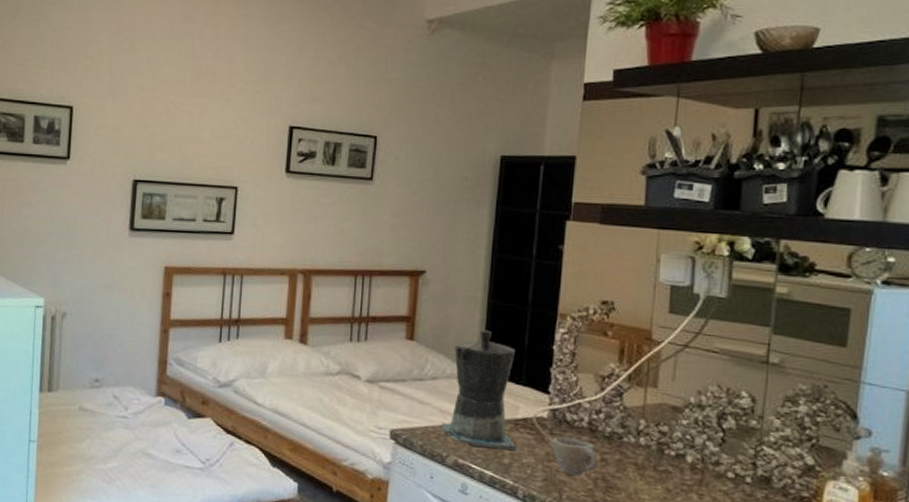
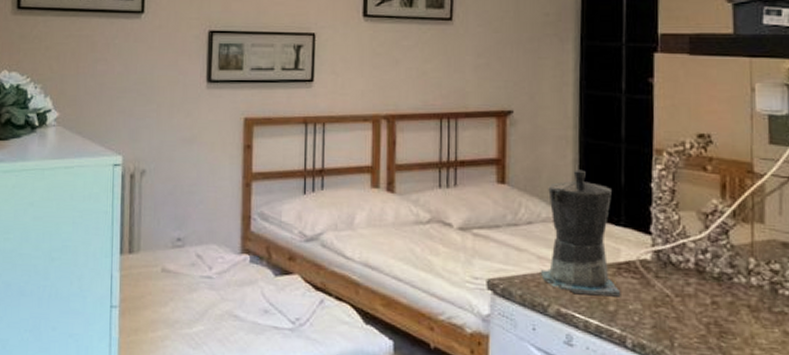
cup: present [552,436,598,477] -> none [658,280,709,322]

